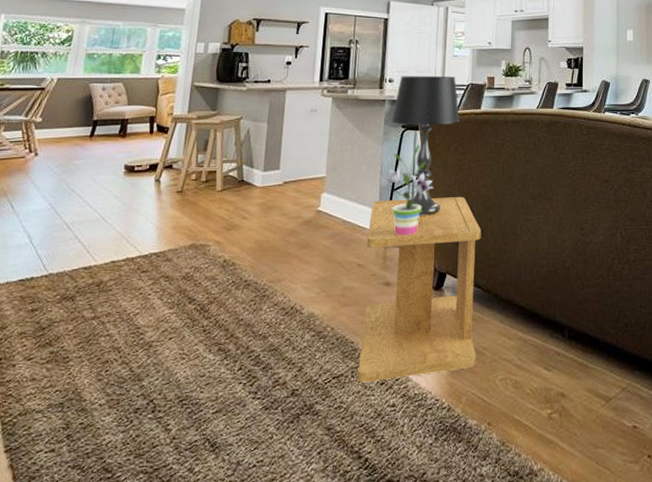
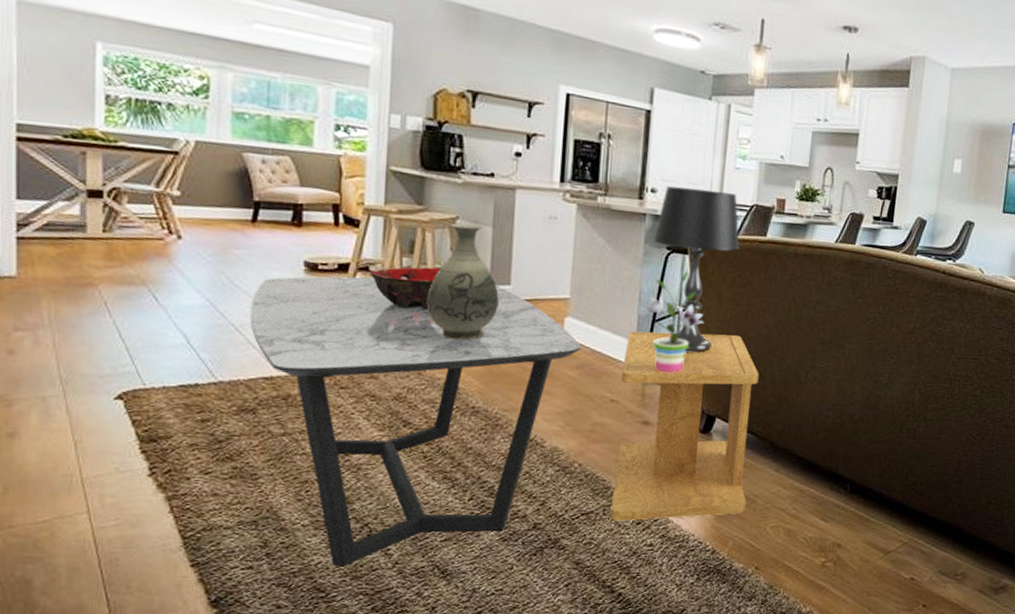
coffee table: none [79,171,334,445] -> present [250,276,581,567]
decorative bowl: none [173,161,227,197] -> present [370,267,442,309]
vase: none [213,121,271,220] -> present [426,223,499,340]

